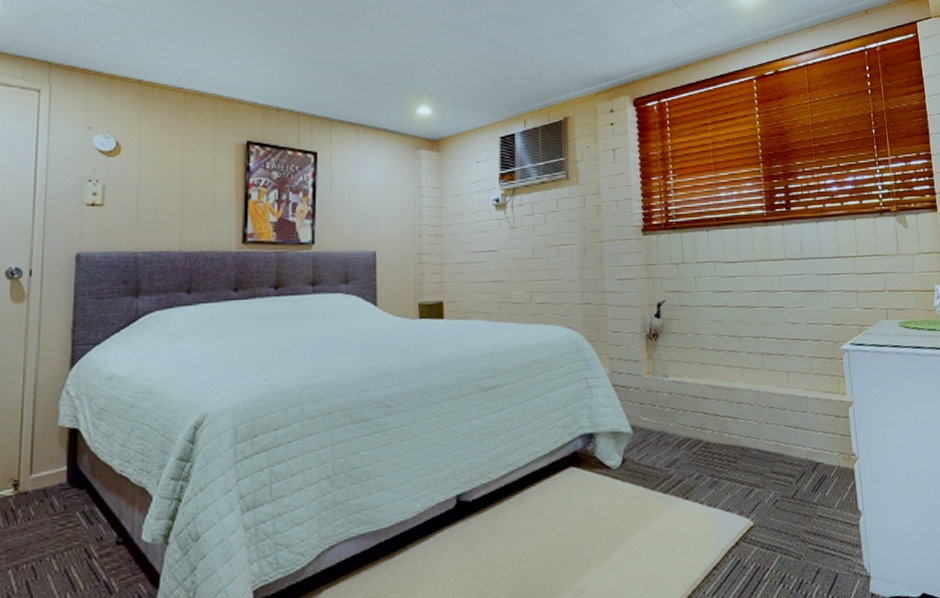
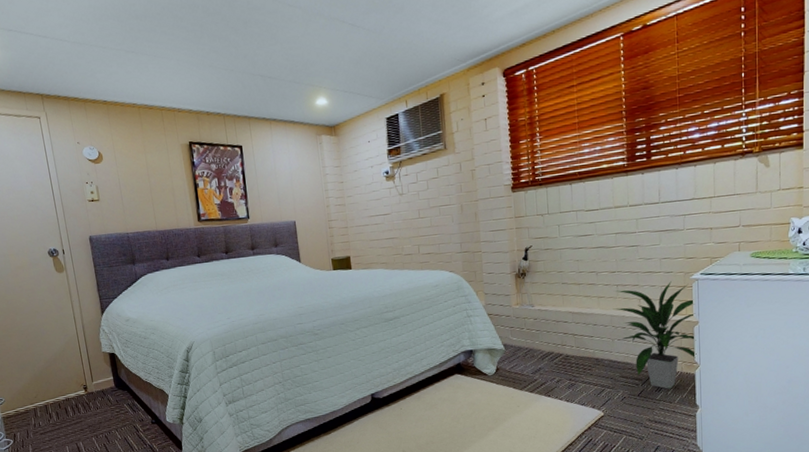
indoor plant: none [758,351,854,489] -> present [613,281,697,389]

